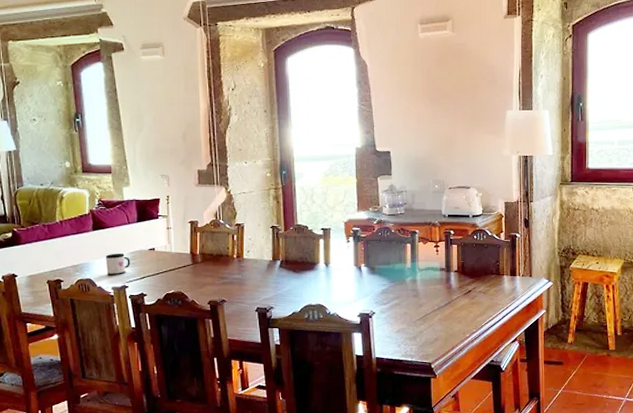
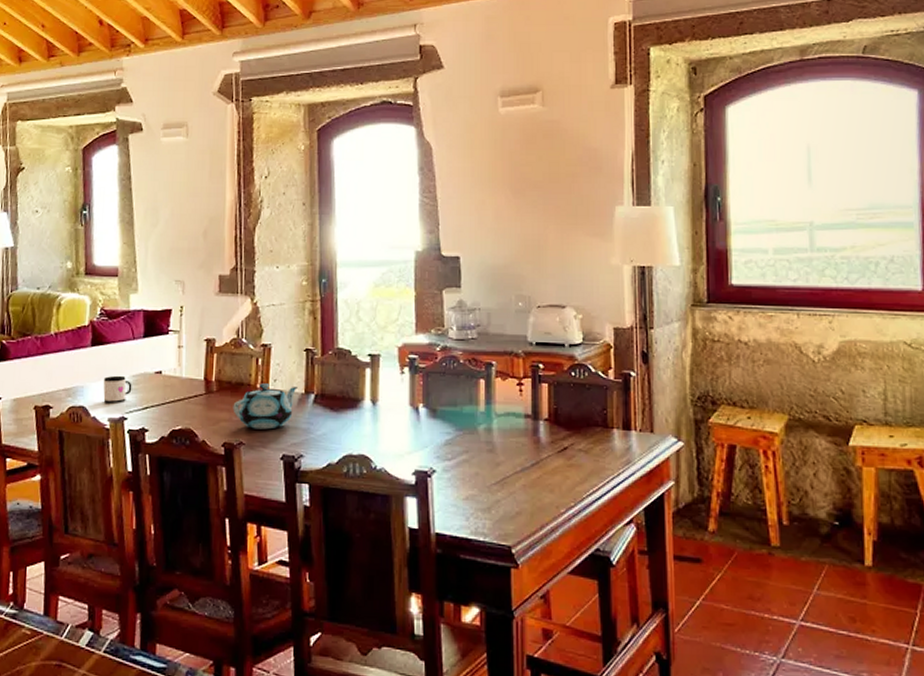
teapot: none [215,254,266,290] -> present [233,383,298,430]

